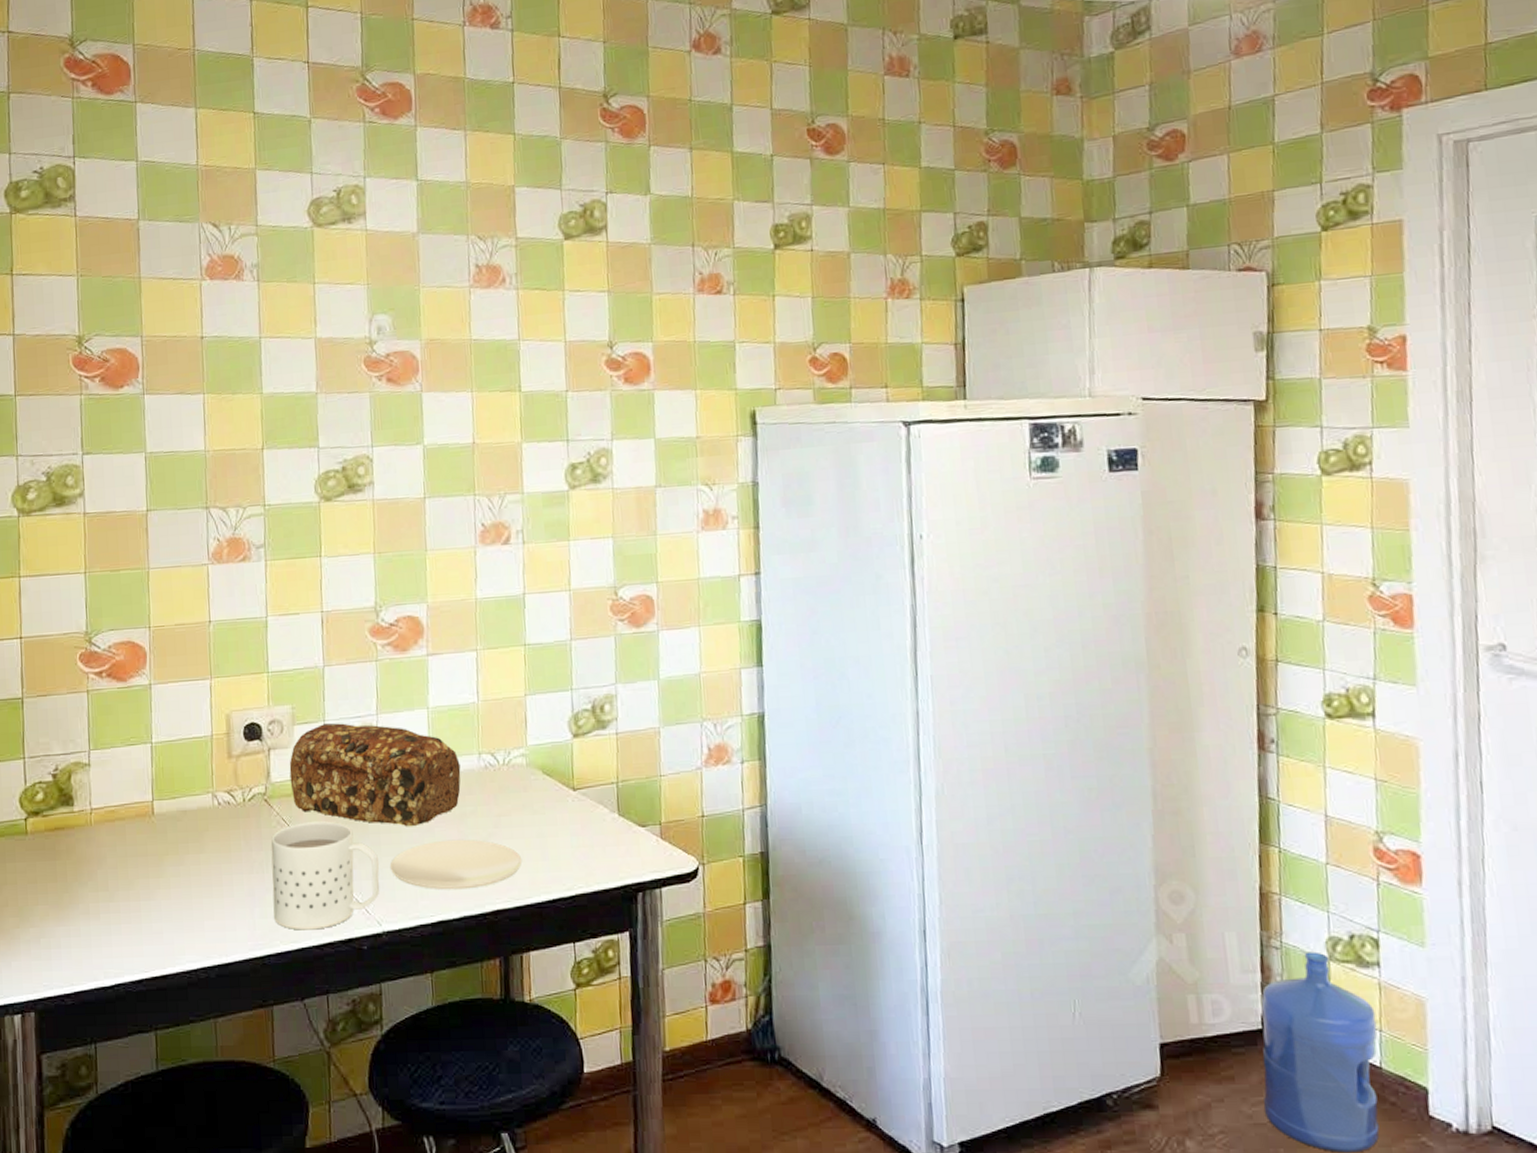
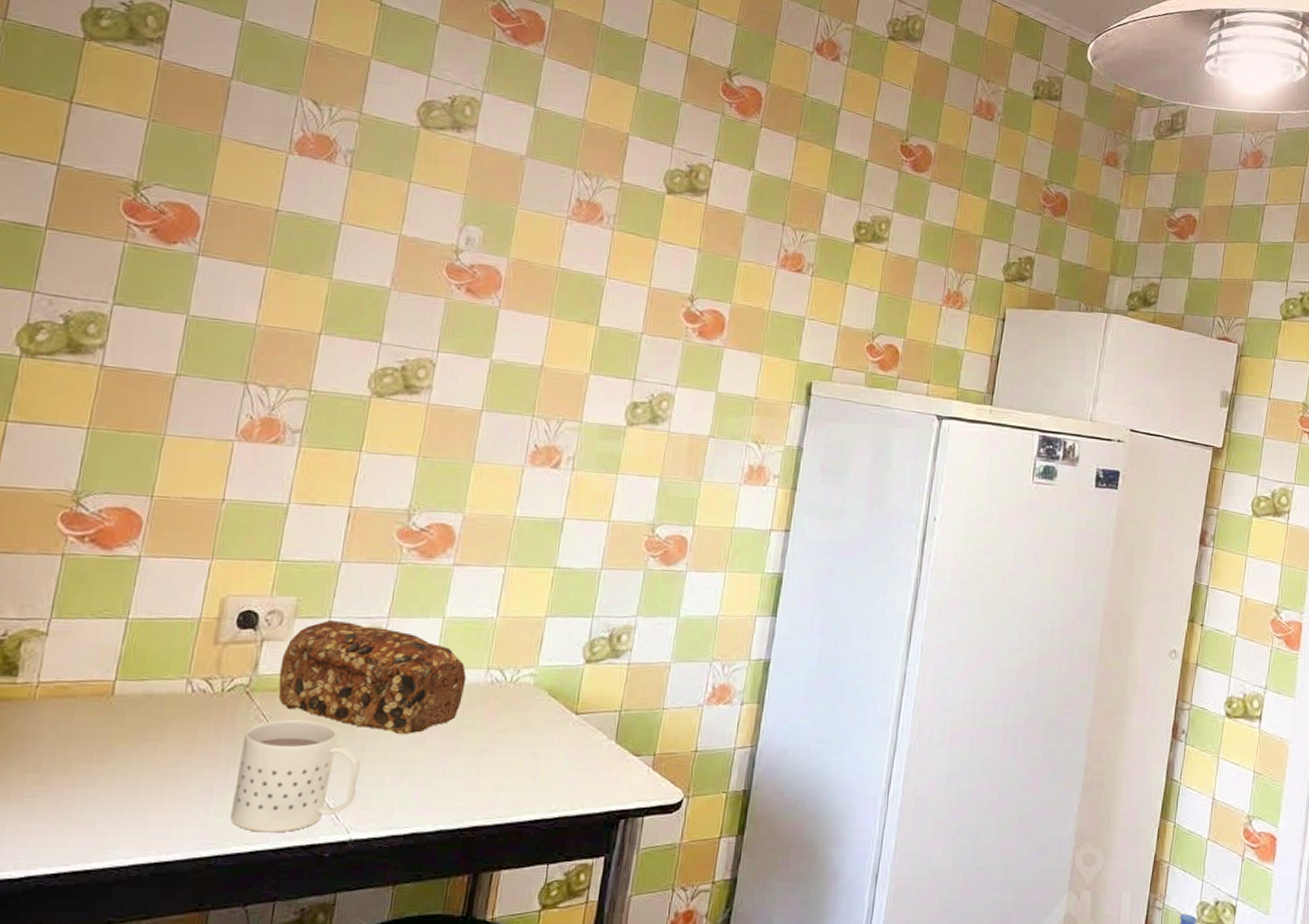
plate: present [389,839,523,890] -> none [370,751,512,803]

